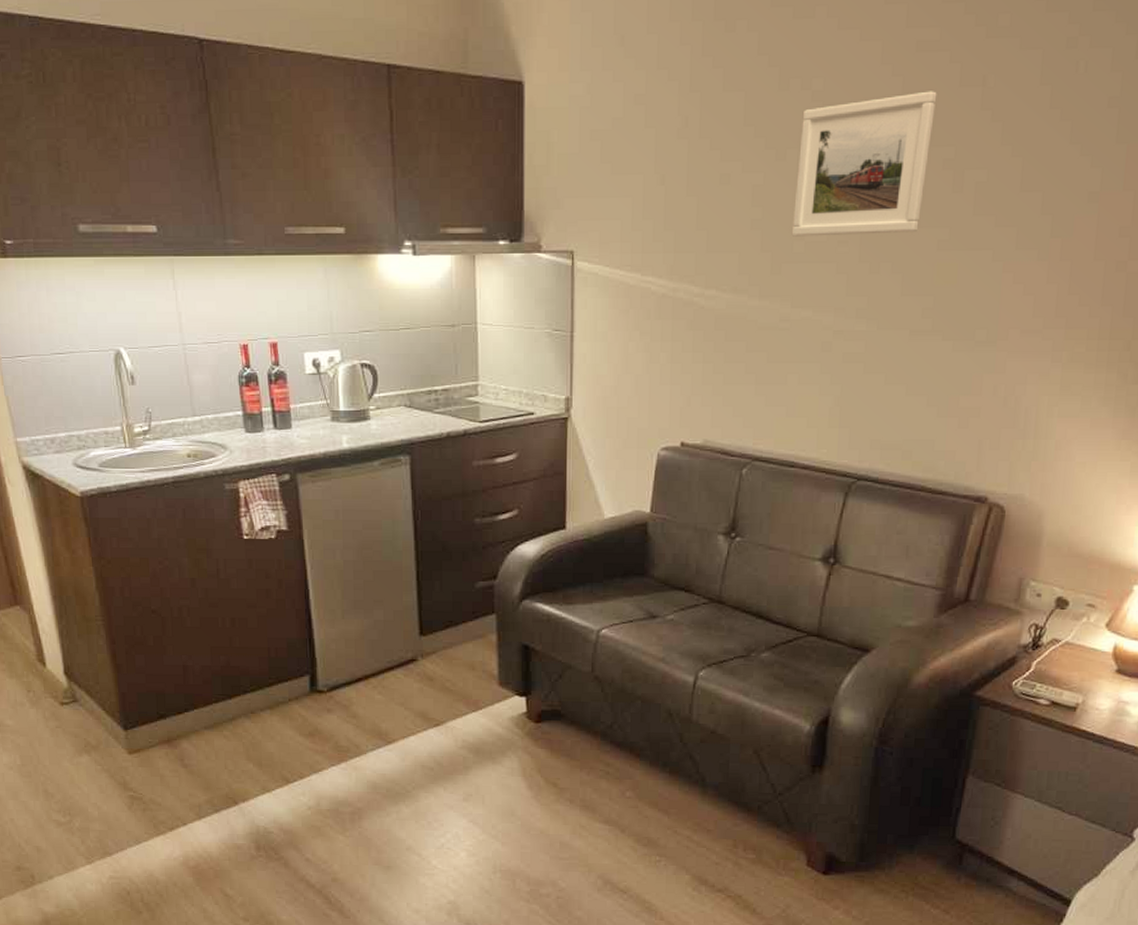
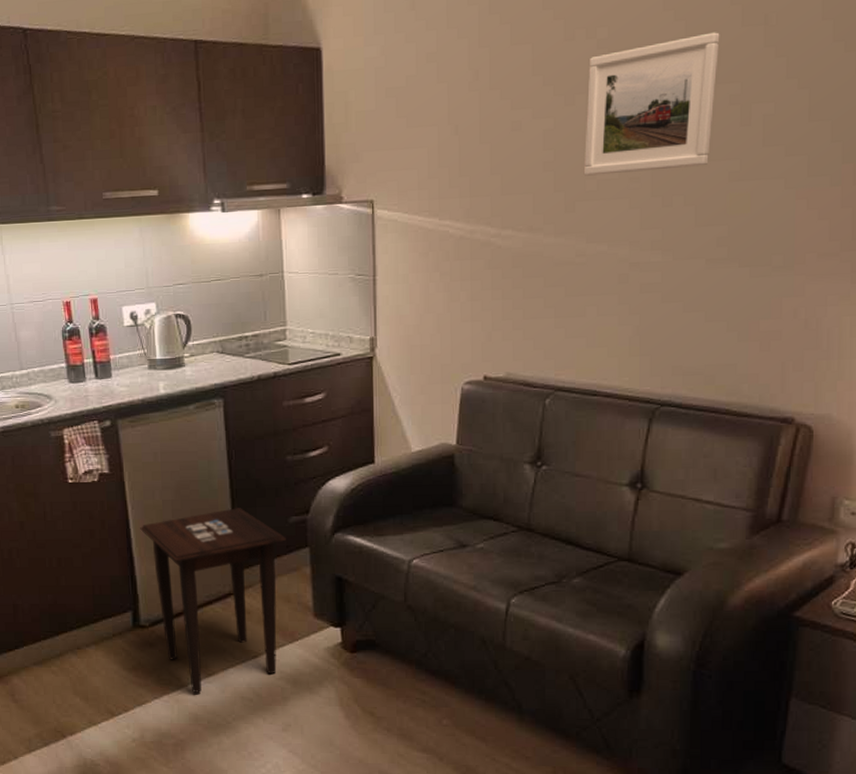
side table: none [319,571,472,761] -> present [140,508,286,694]

